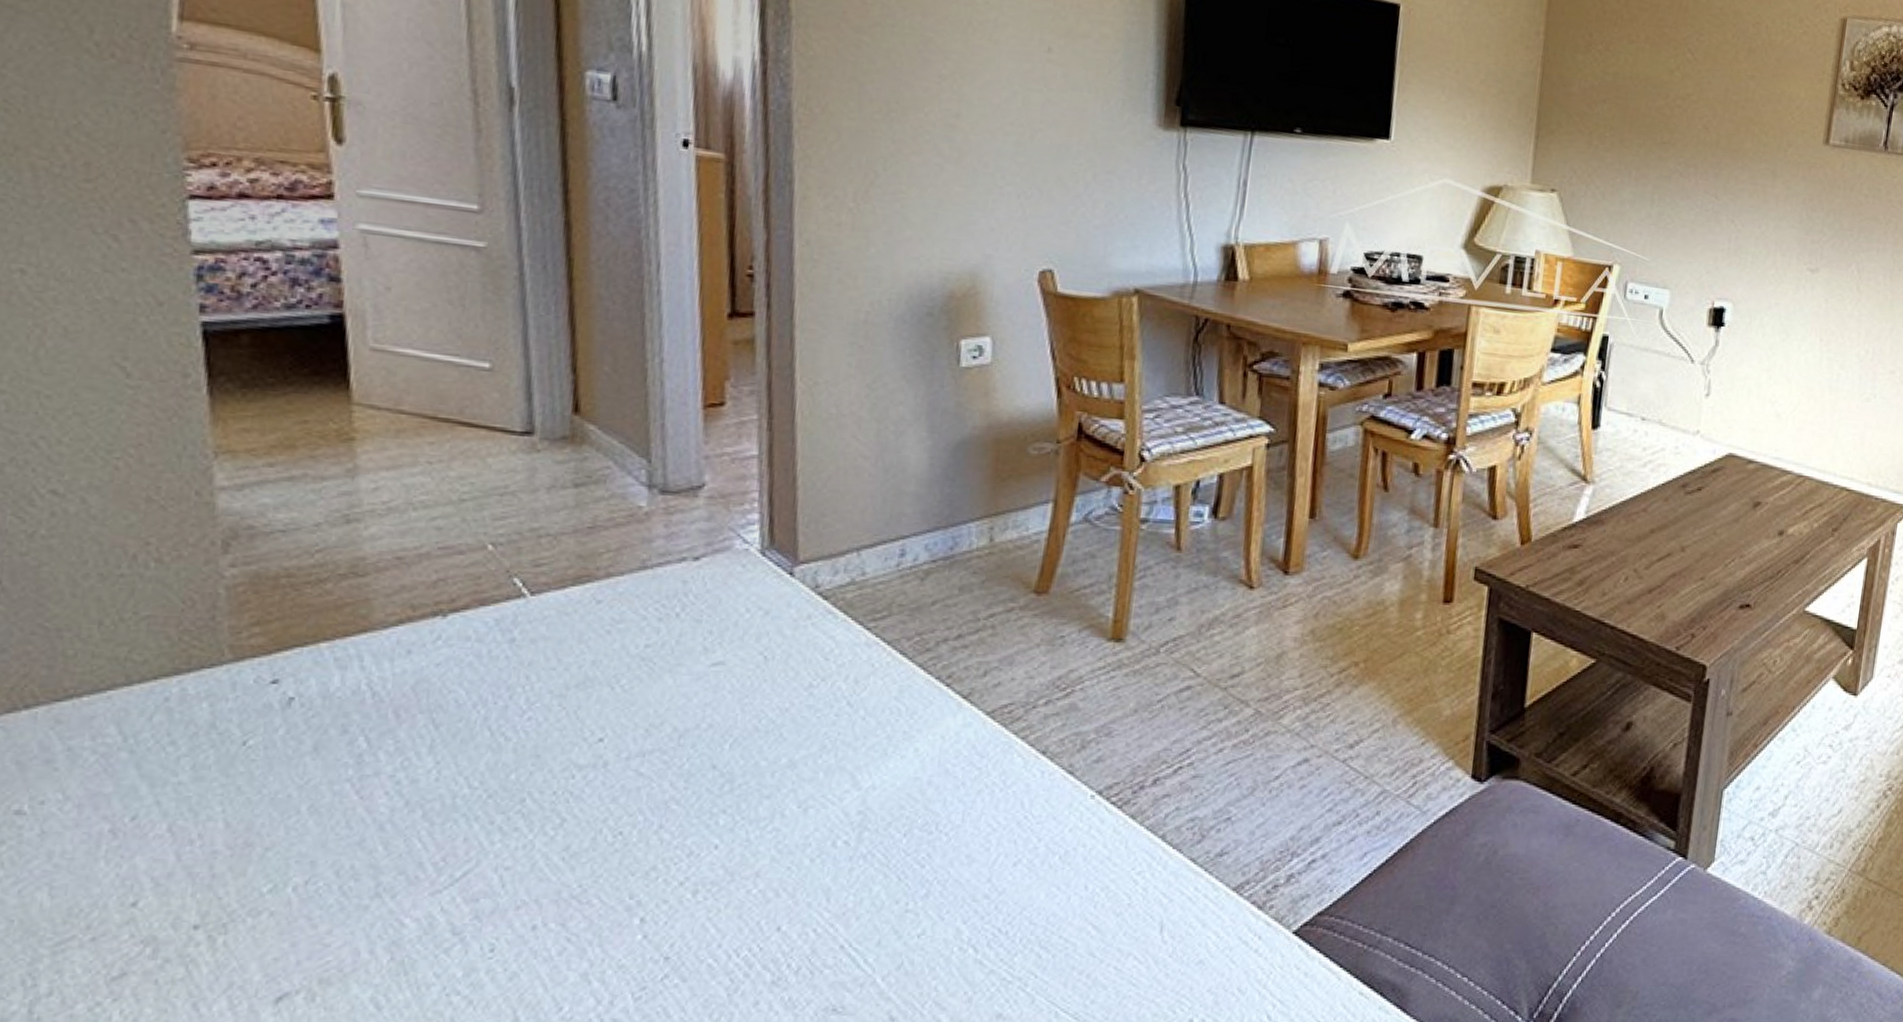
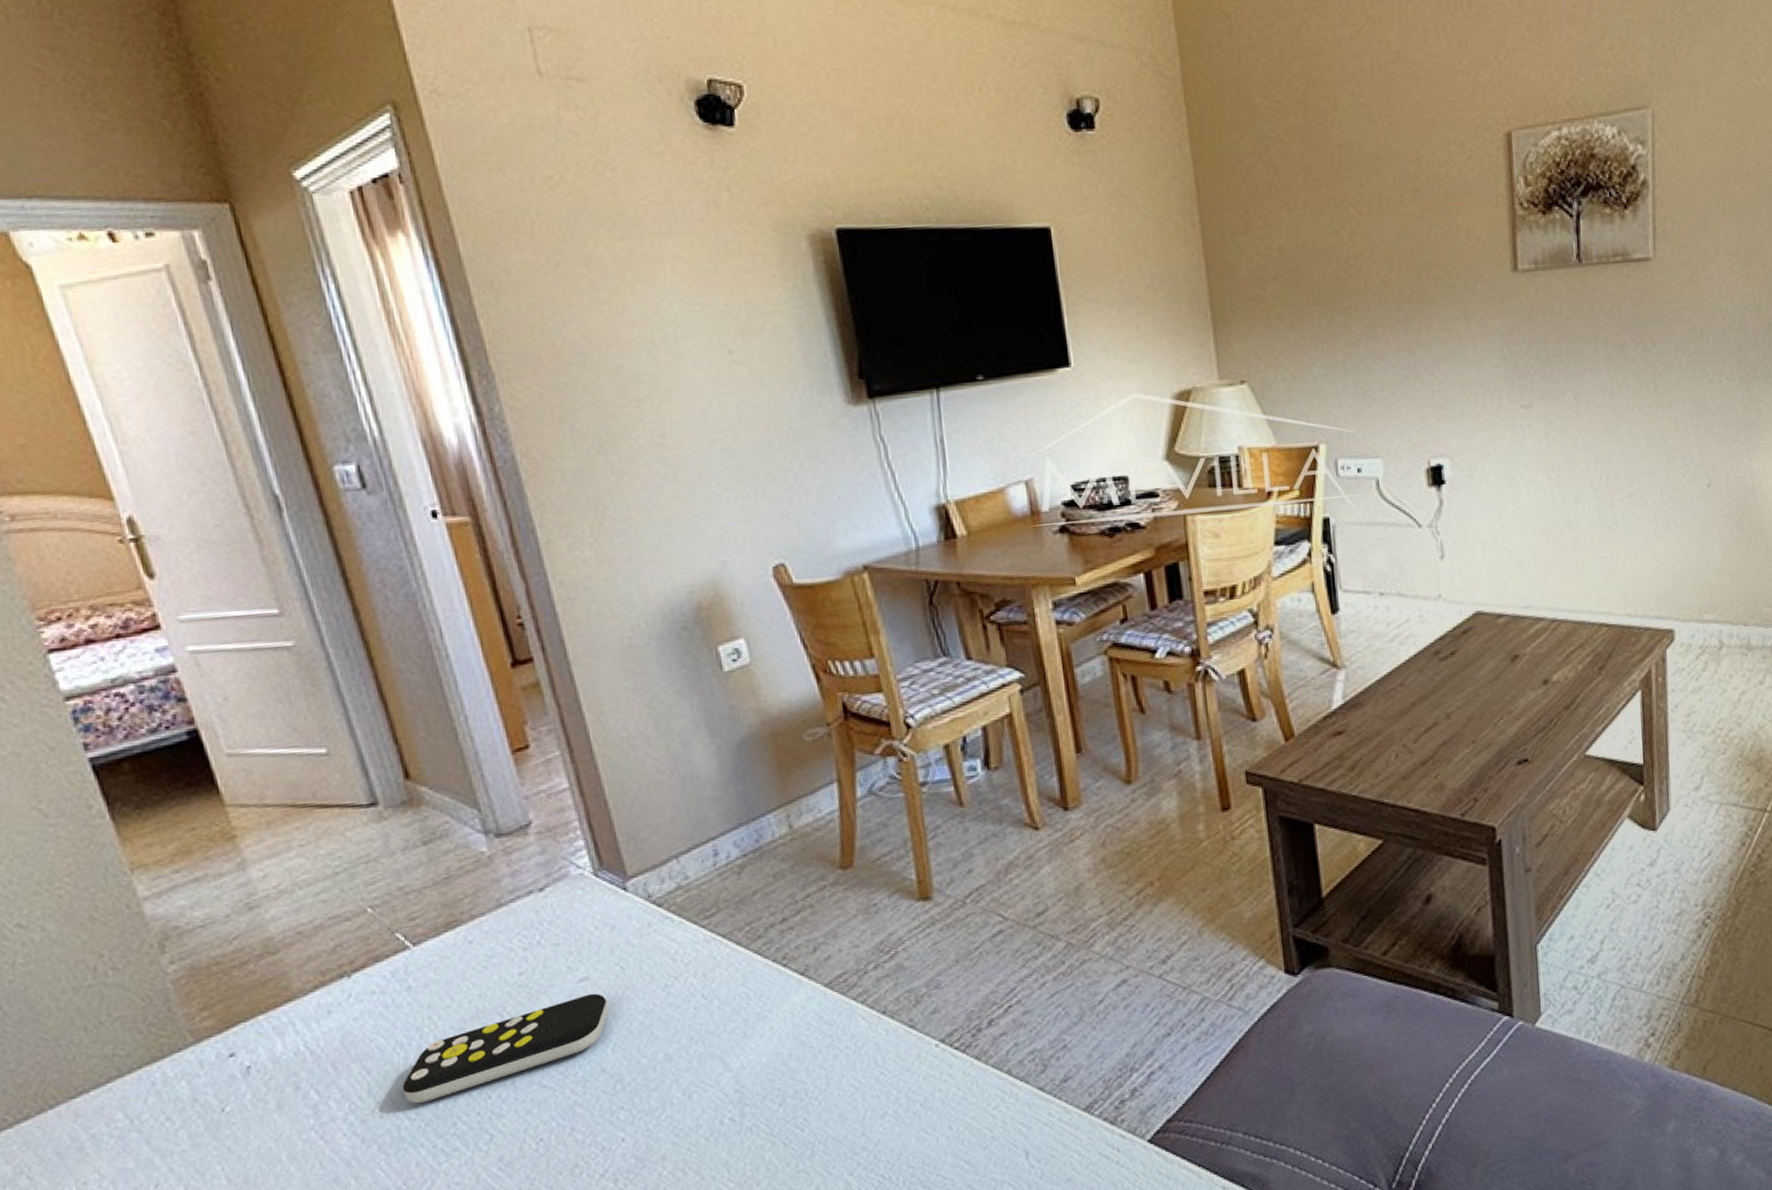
remote control: none [471,680,739,772] -> present [402,993,609,1104]

